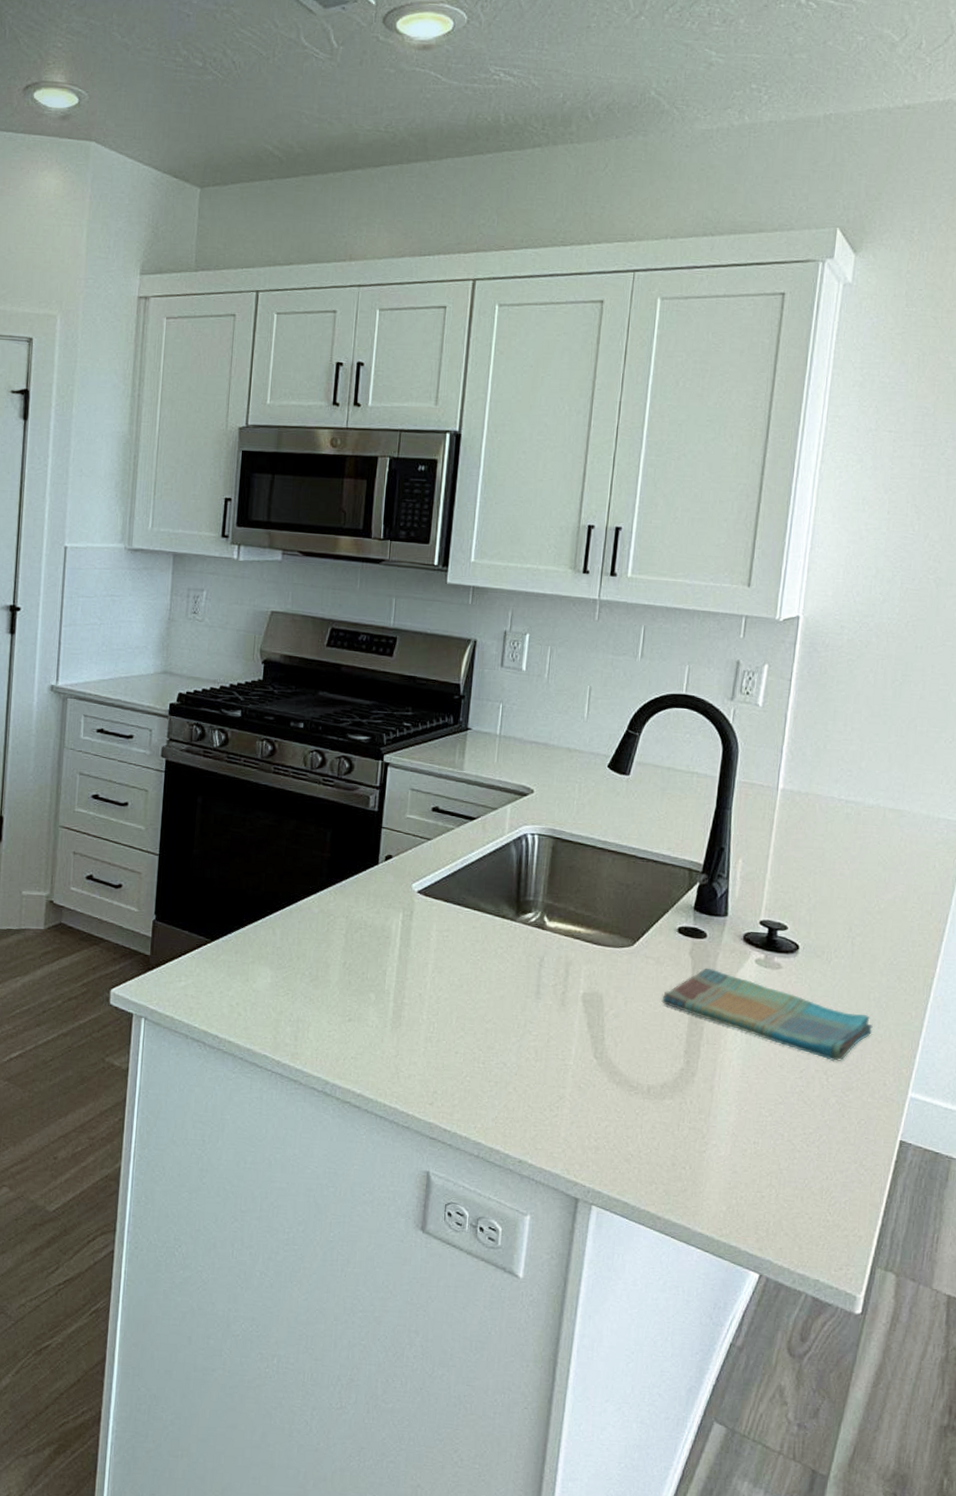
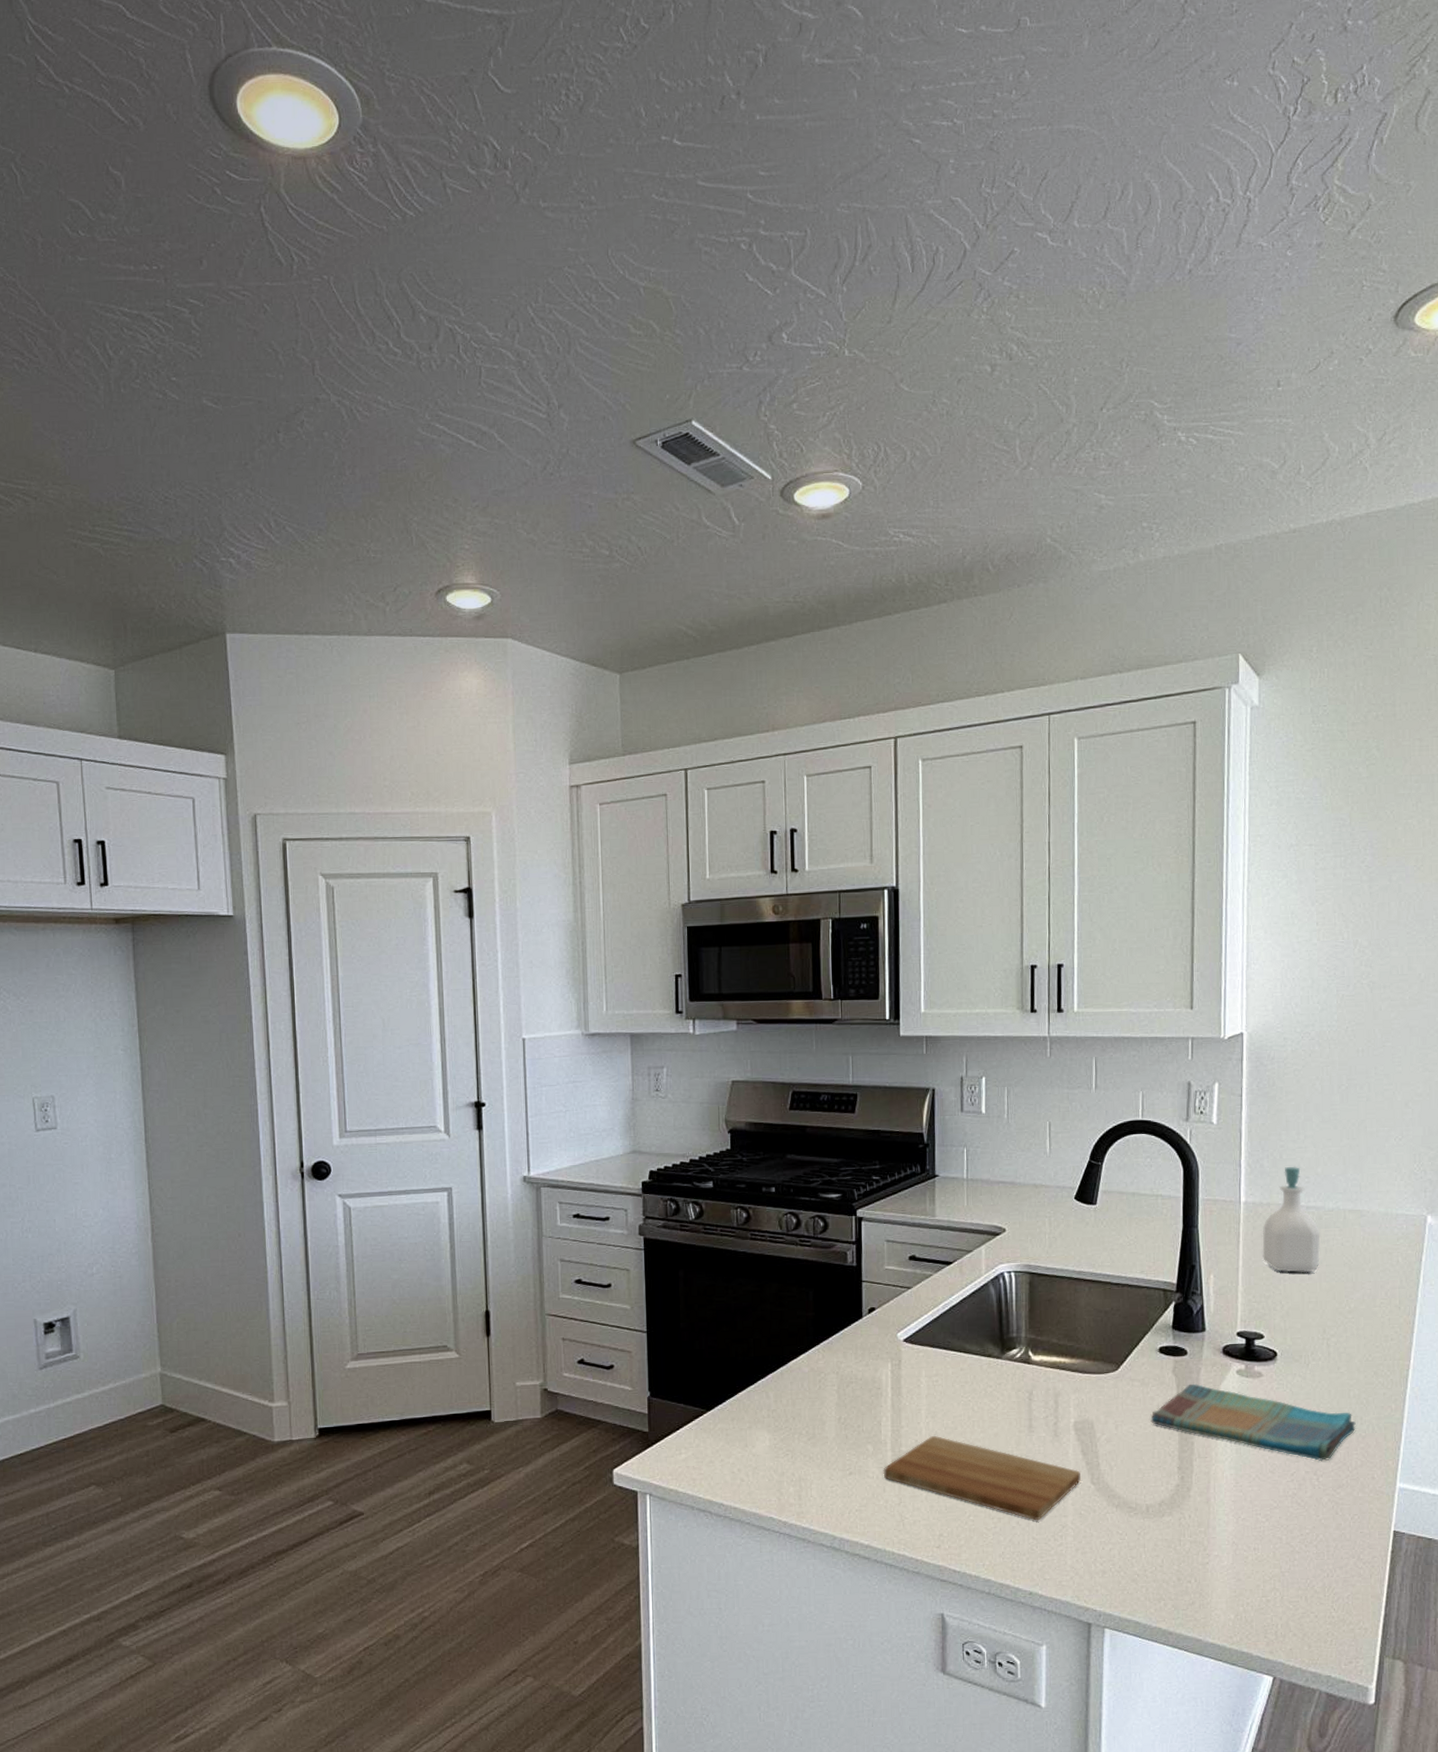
cutting board: none [383,991,584,1089] -> present [883,1436,1081,1521]
soap bottle: none [795,757,857,869] -> present [1262,1166,1320,1273]

